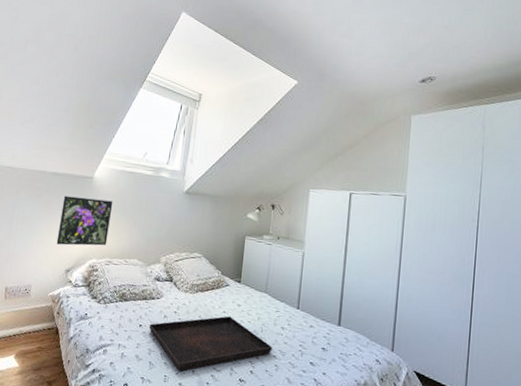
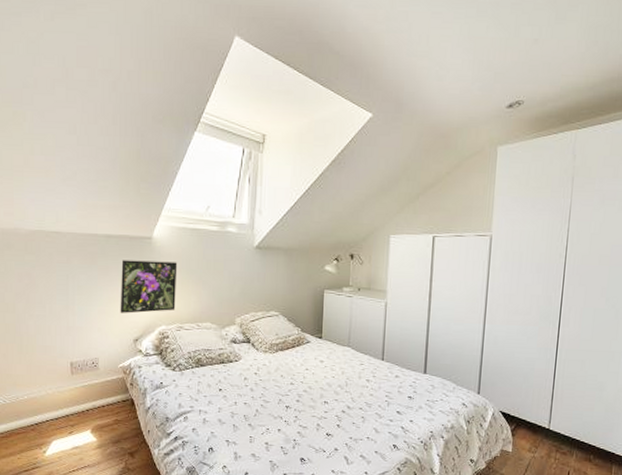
serving tray: present [149,316,272,372] -> none [229,373,358,431]

